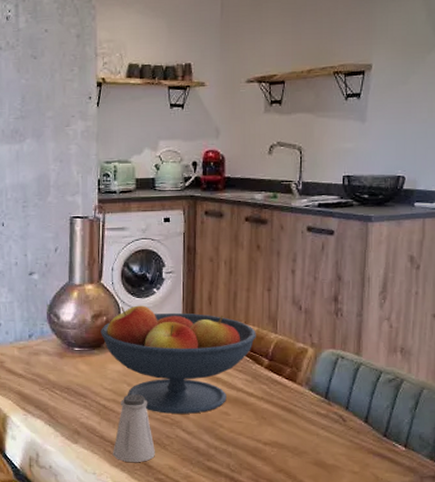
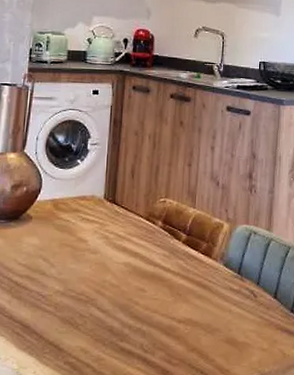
fruit bowl: present [101,305,256,414] -> none [19,176,176,291]
saltshaker: present [112,394,155,463] -> none [20,270,67,346]

